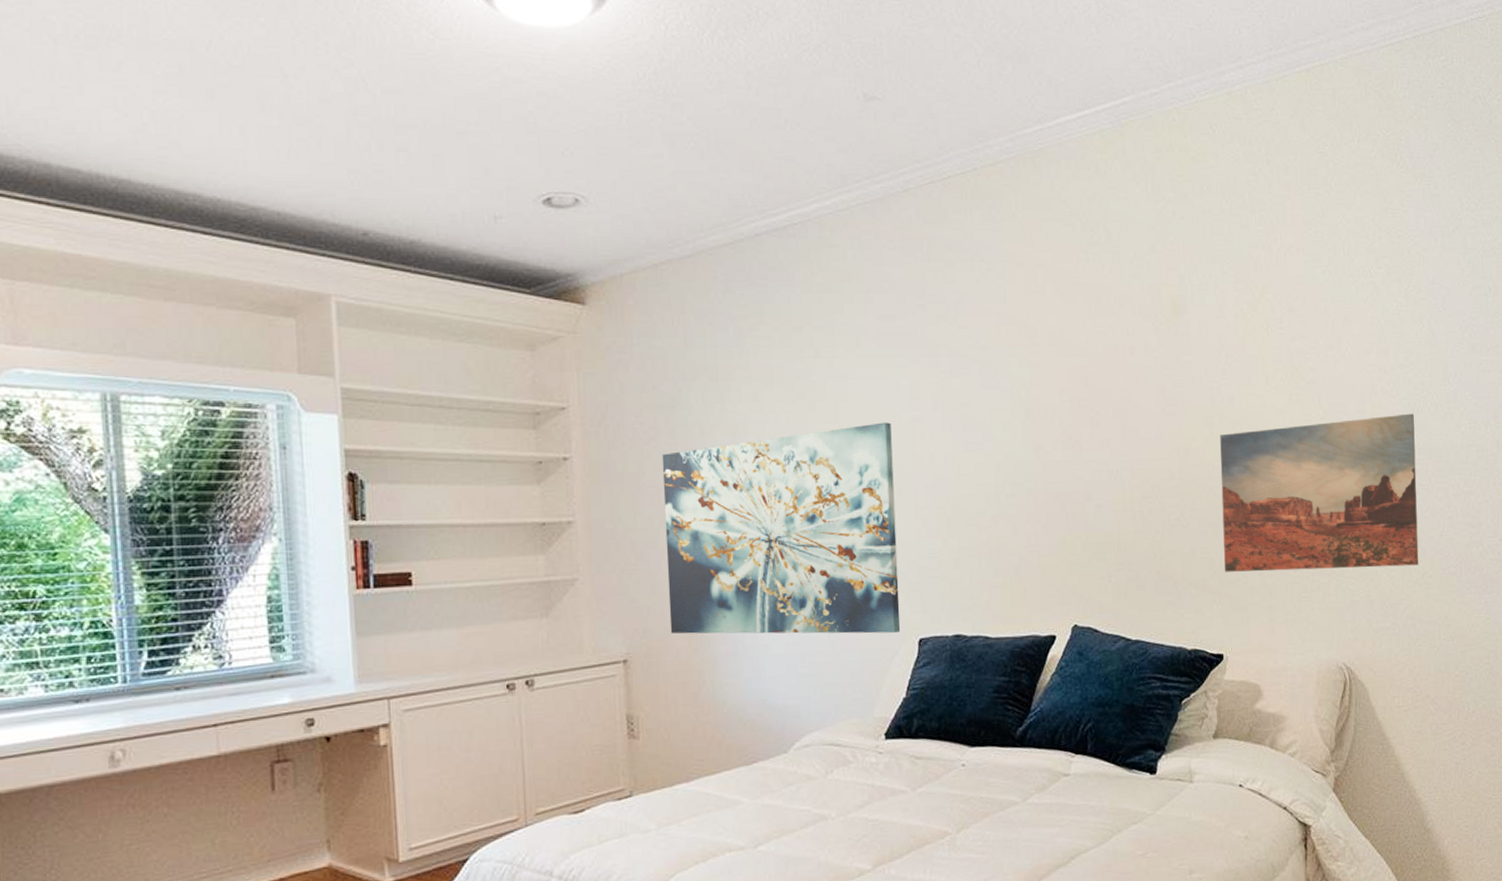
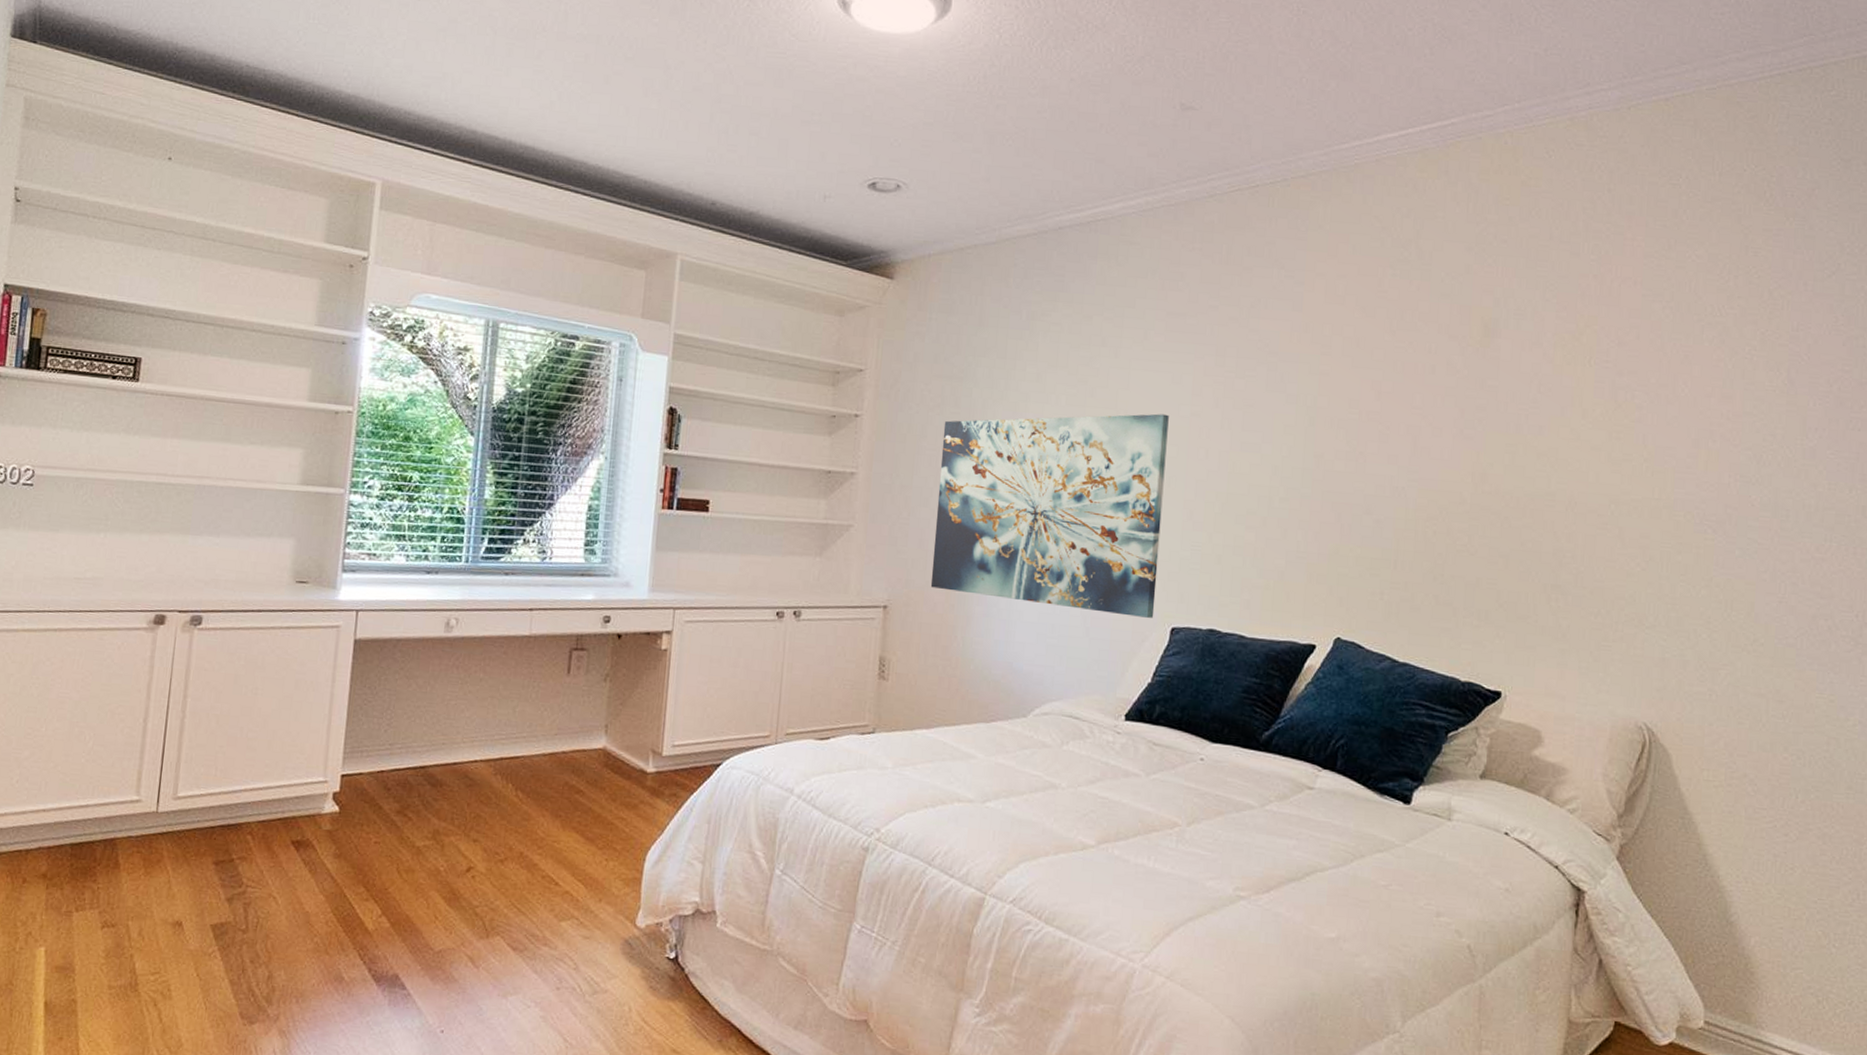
wall art: present [1220,413,1419,572] -> none [1512,464,1760,630]

